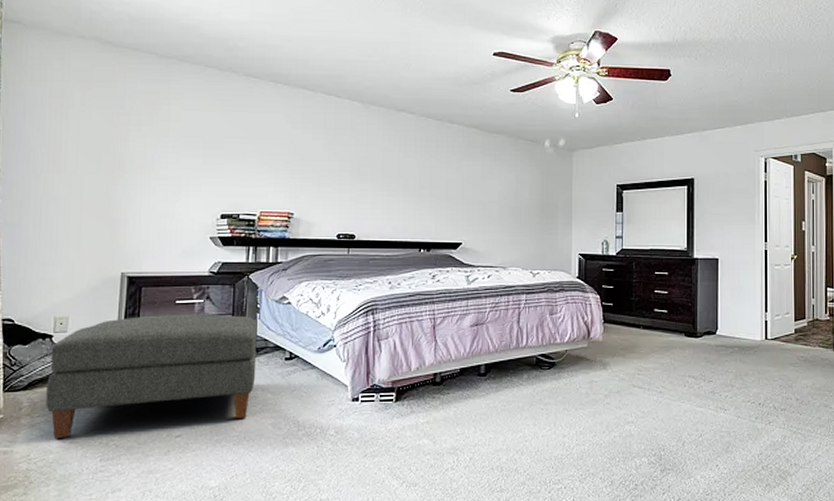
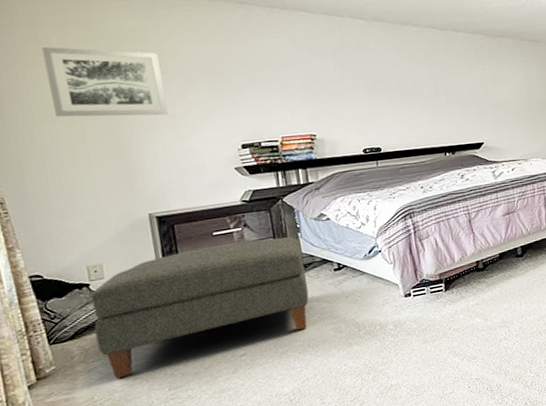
wall art: none [62,101,163,176] -> present [41,47,169,117]

